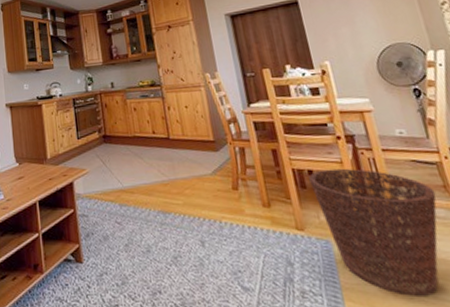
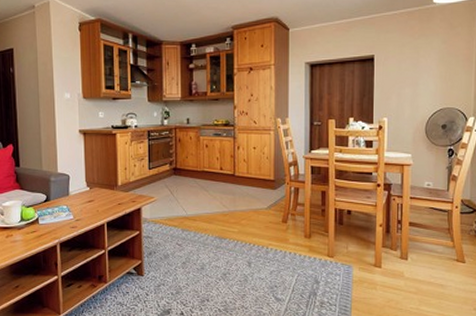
basket: present [309,168,439,296] -> none [347,210,441,307]

